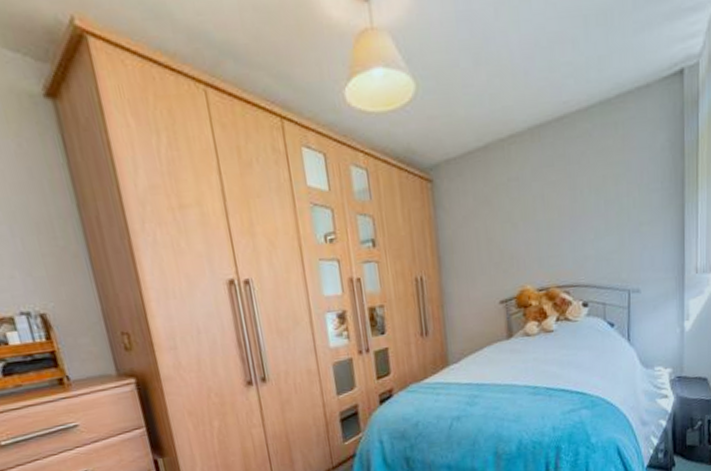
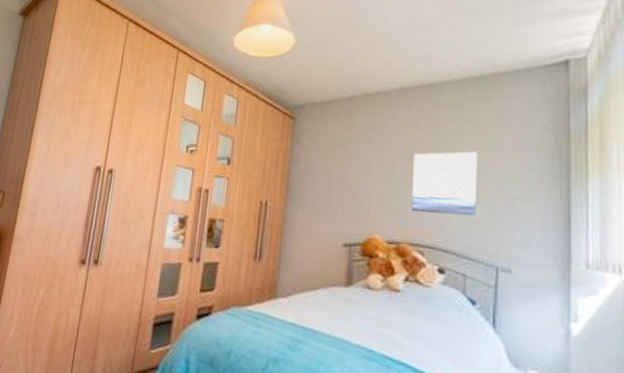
wall art: none [552,184,610,256] -> present [412,151,478,216]

